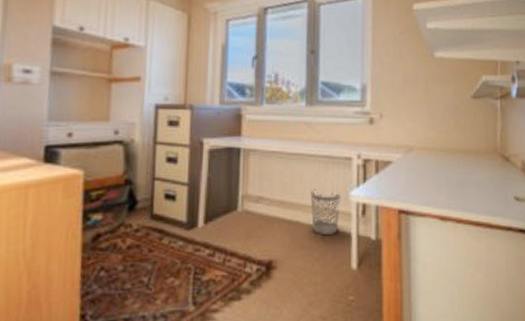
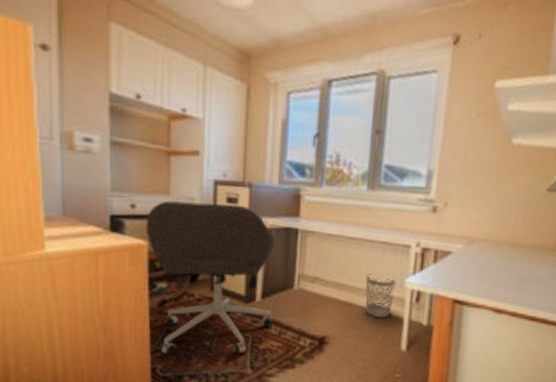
office chair: none [82,127,220,297] -> present [146,201,278,355]

